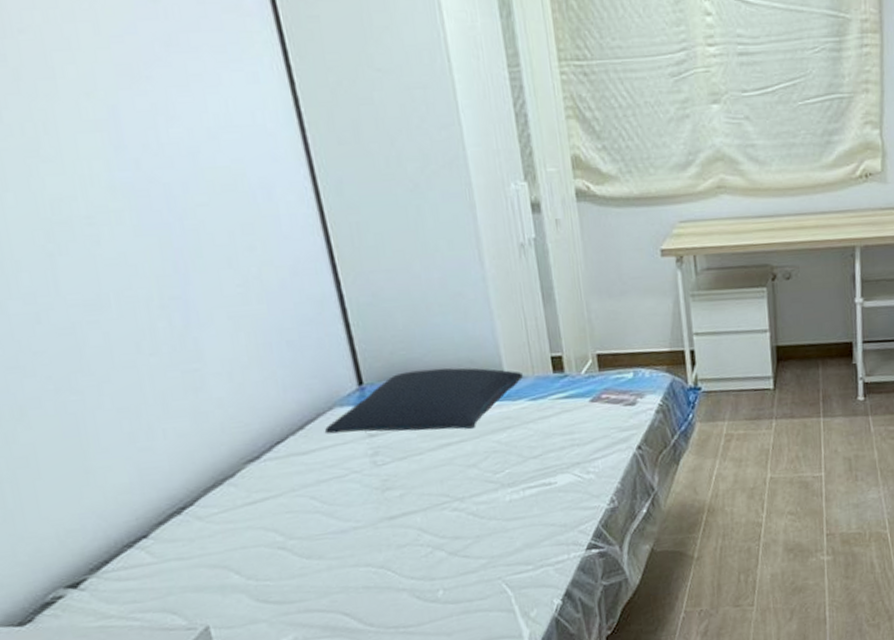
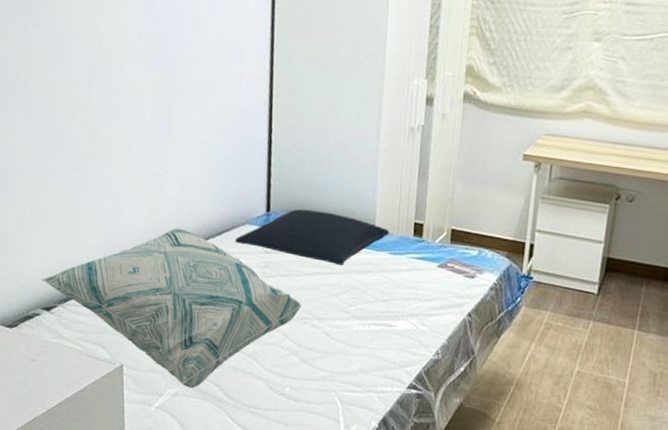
decorative pillow: none [52,433,435,629] -> present [41,228,302,389]

